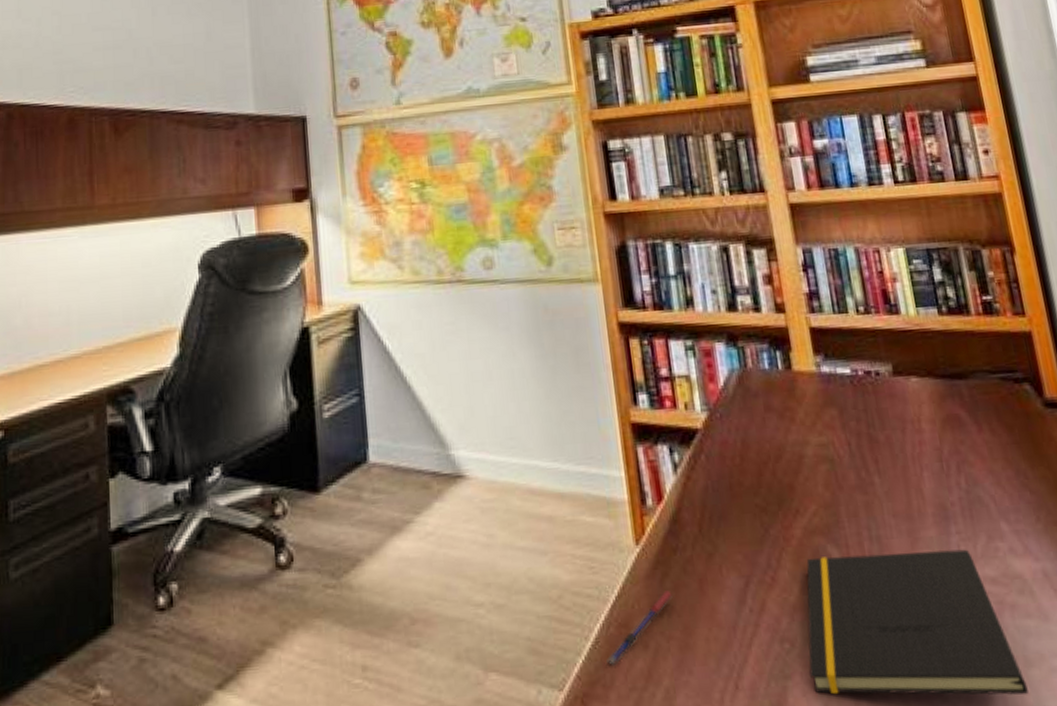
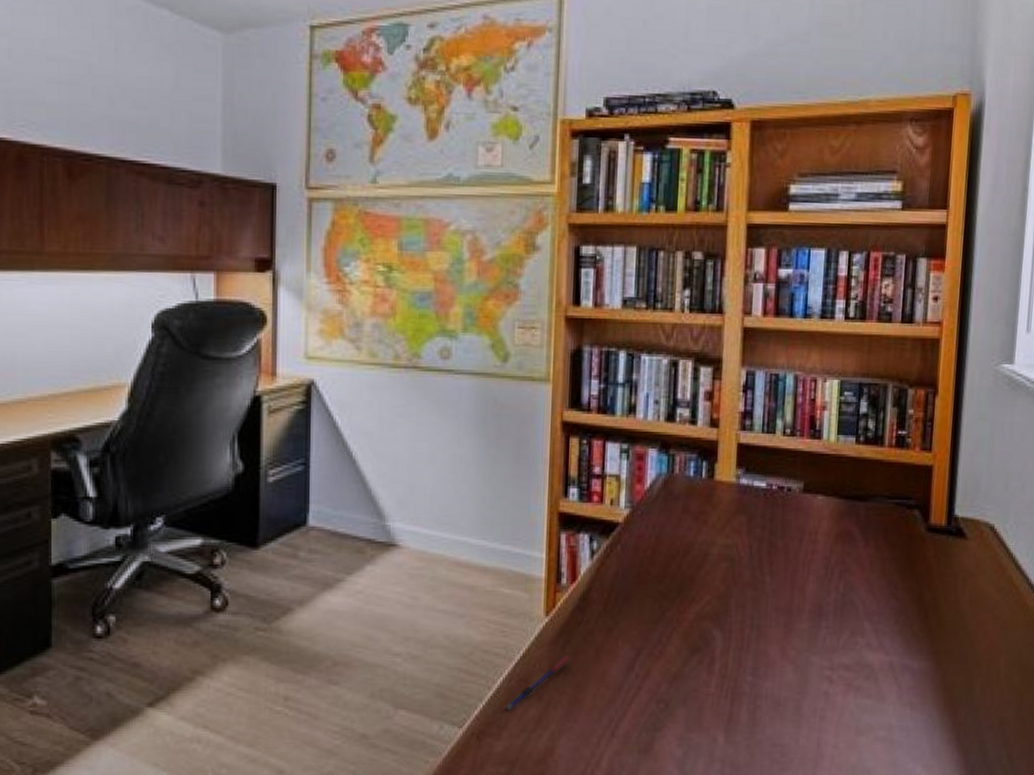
notepad: present [806,549,1028,695] -> none [676,638,853,756]

